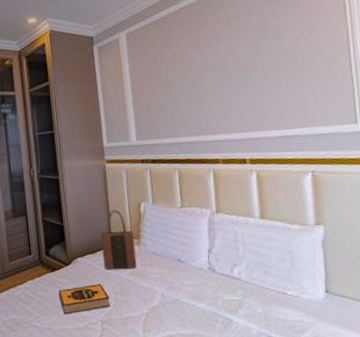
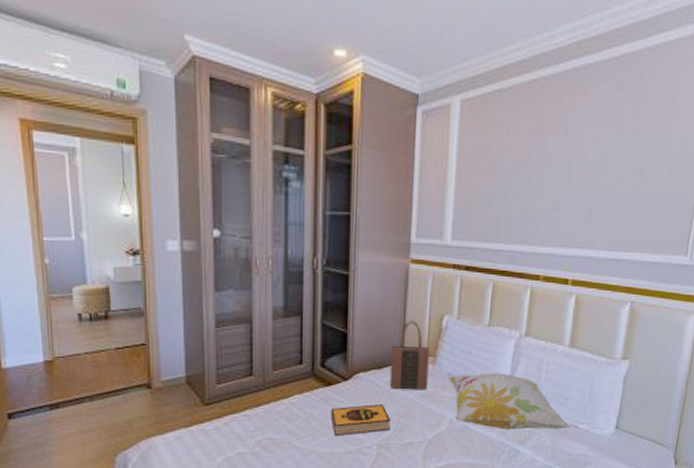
decorative pillow: none [153,248,280,300] -> present [448,373,572,430]

